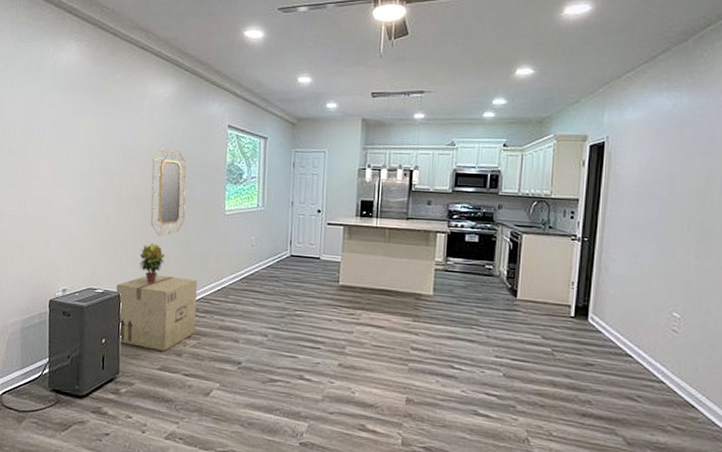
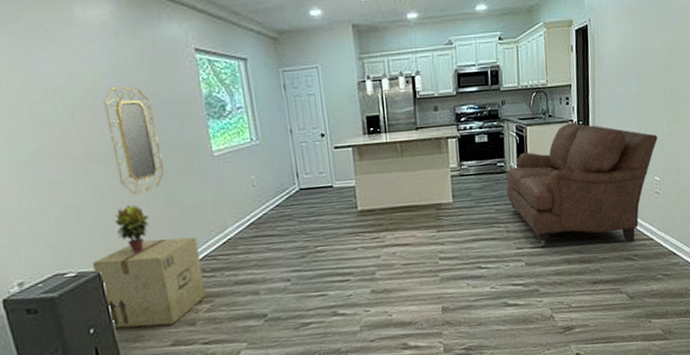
sofa: none [491,237,681,381] -> present [506,122,658,247]

